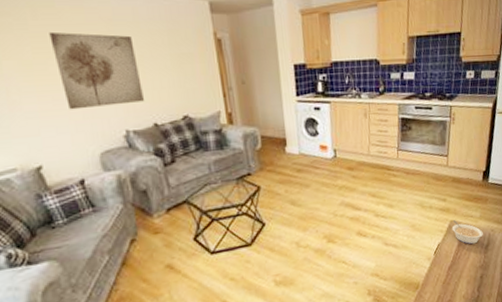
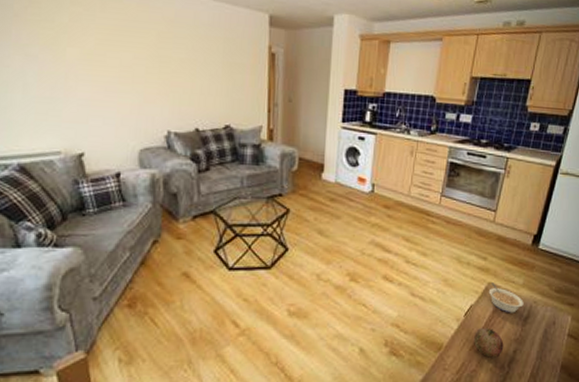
wall art: present [49,31,144,110] -> none [113,25,191,105]
fruit: none [444,260,472,287] -> present [473,327,504,358]

